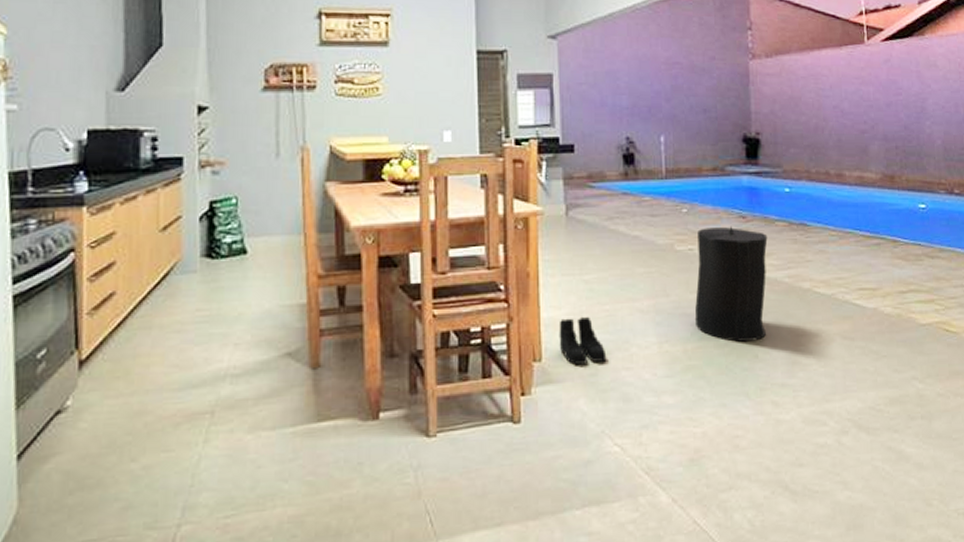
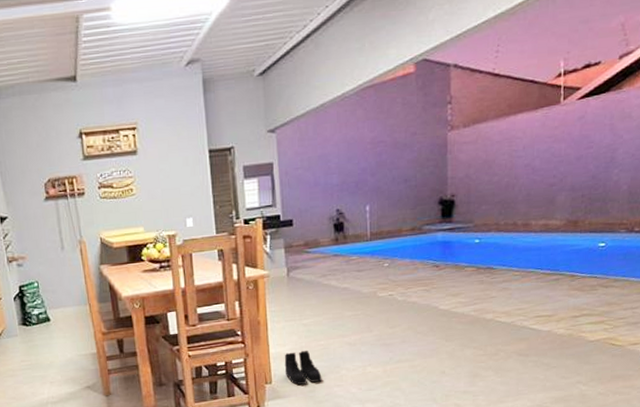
trash can: present [694,226,768,342] -> none [393,274,458,362]

